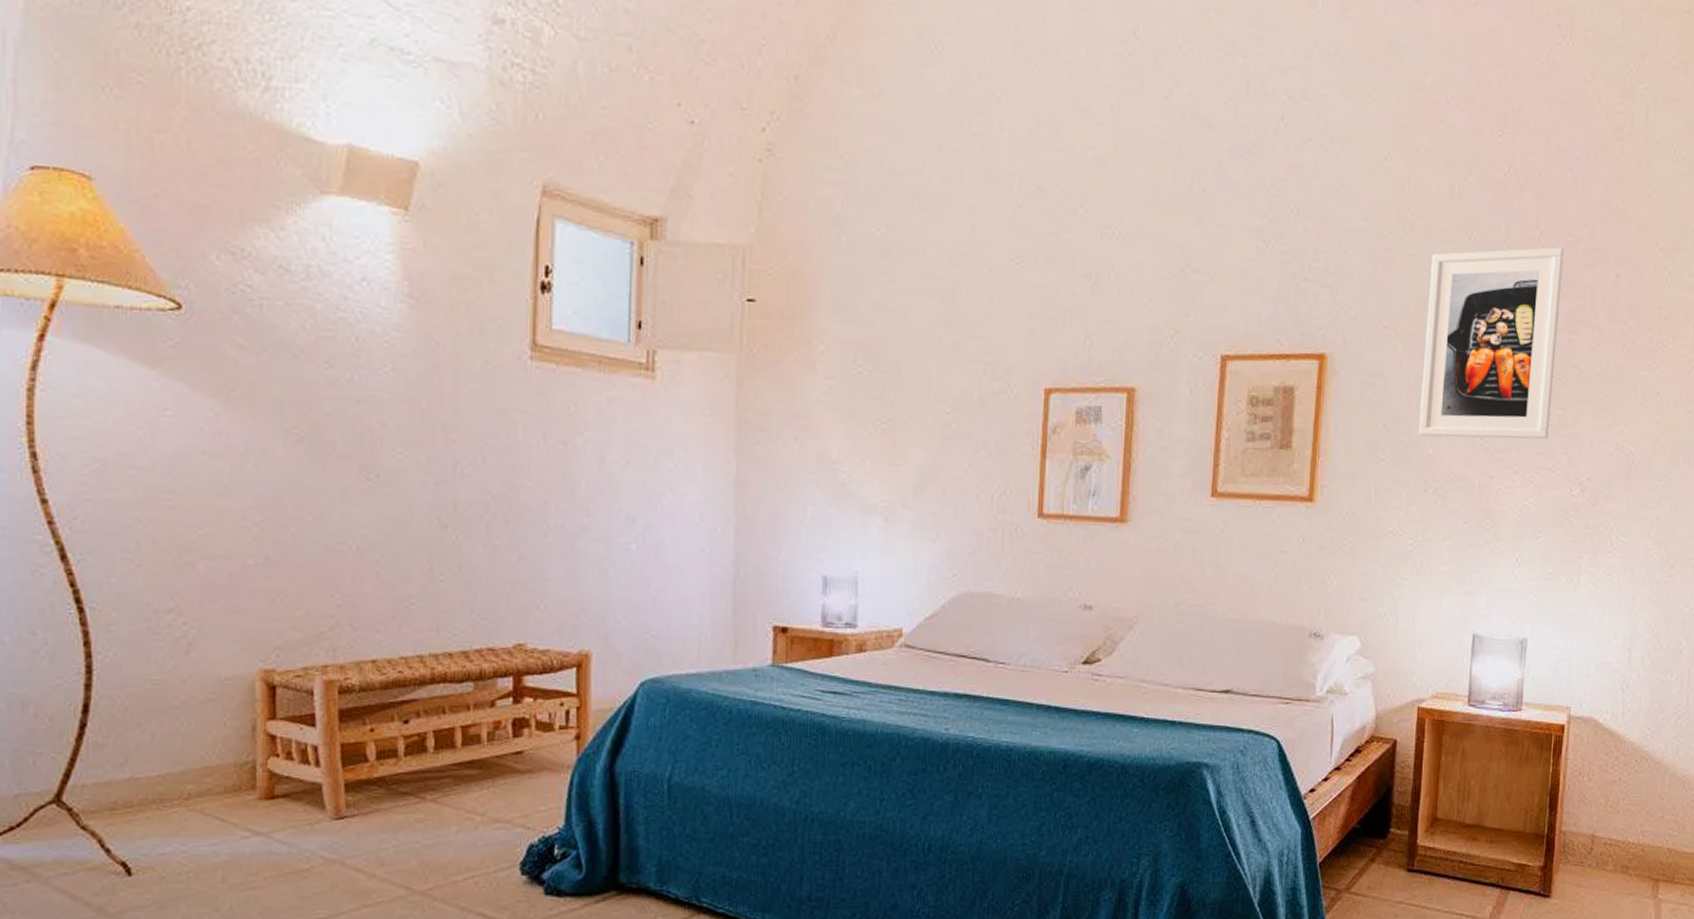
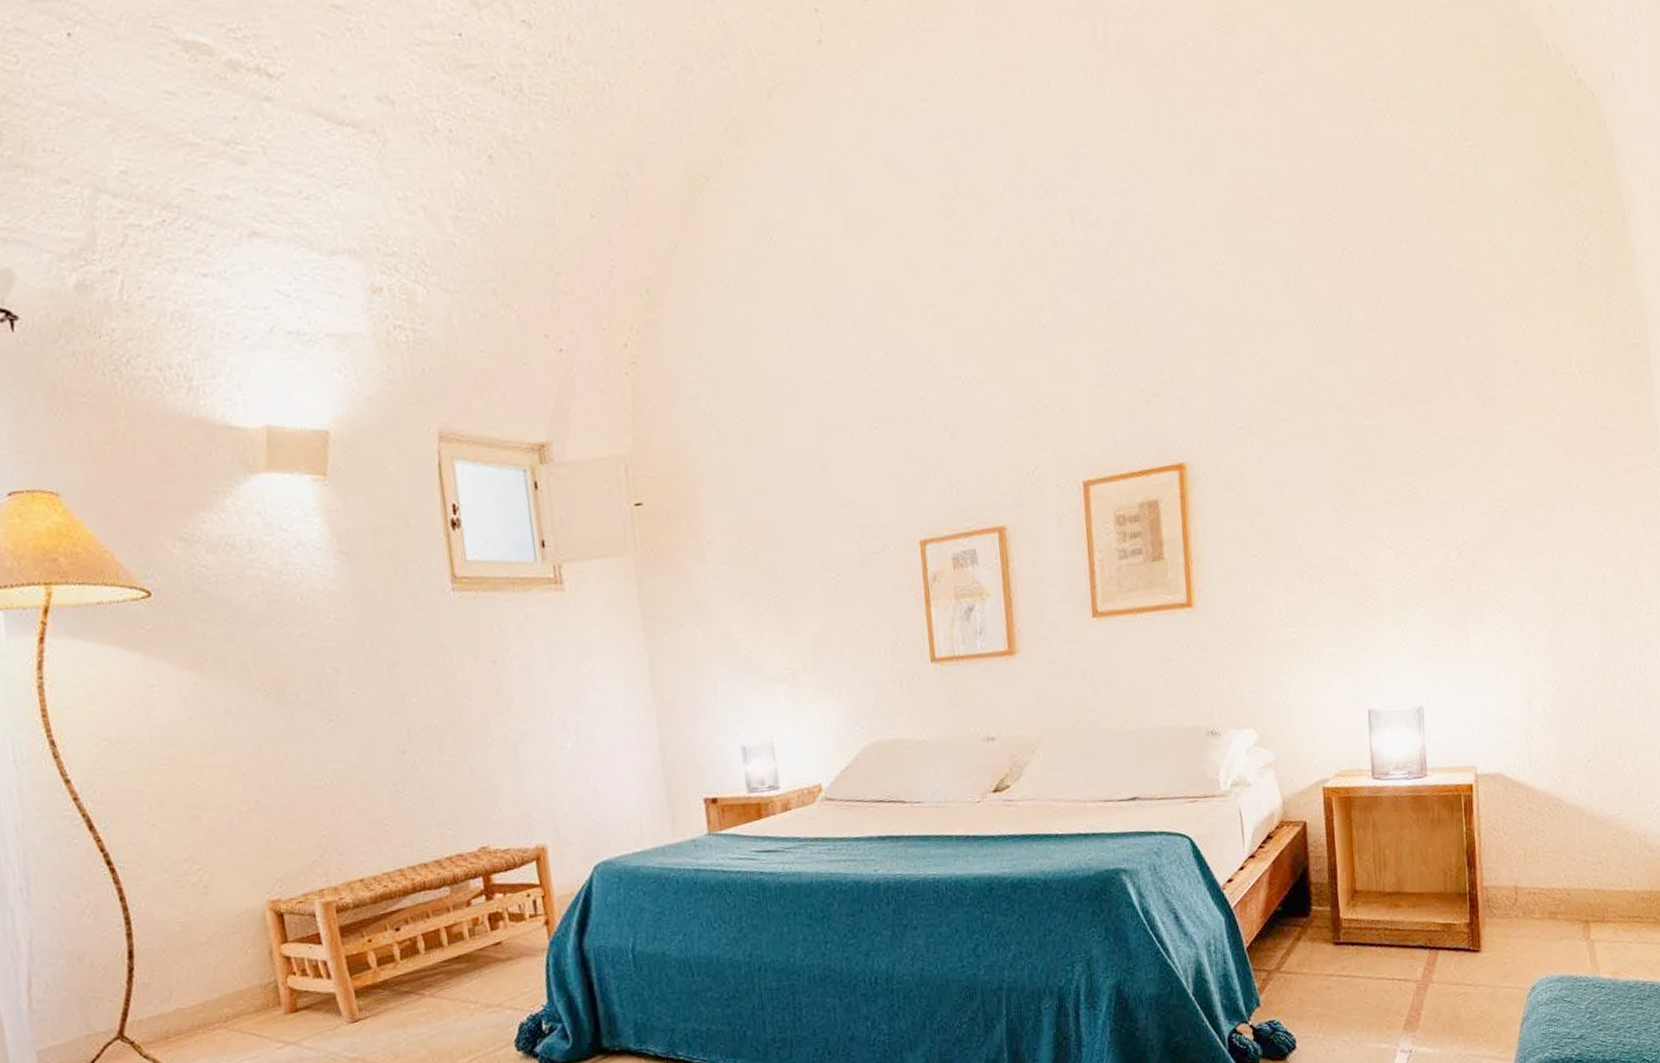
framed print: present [1419,247,1564,440] -> none [1276,319,1418,527]

